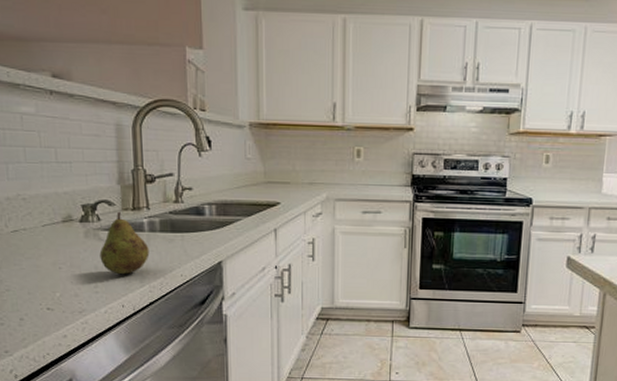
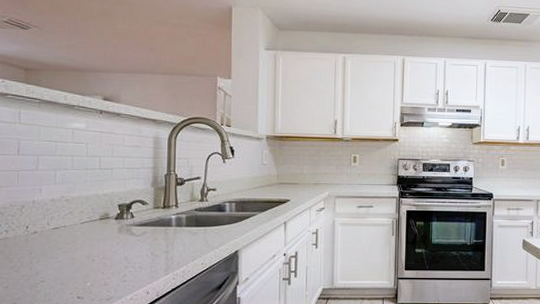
fruit: present [99,211,150,275] -> none [130,209,175,265]

